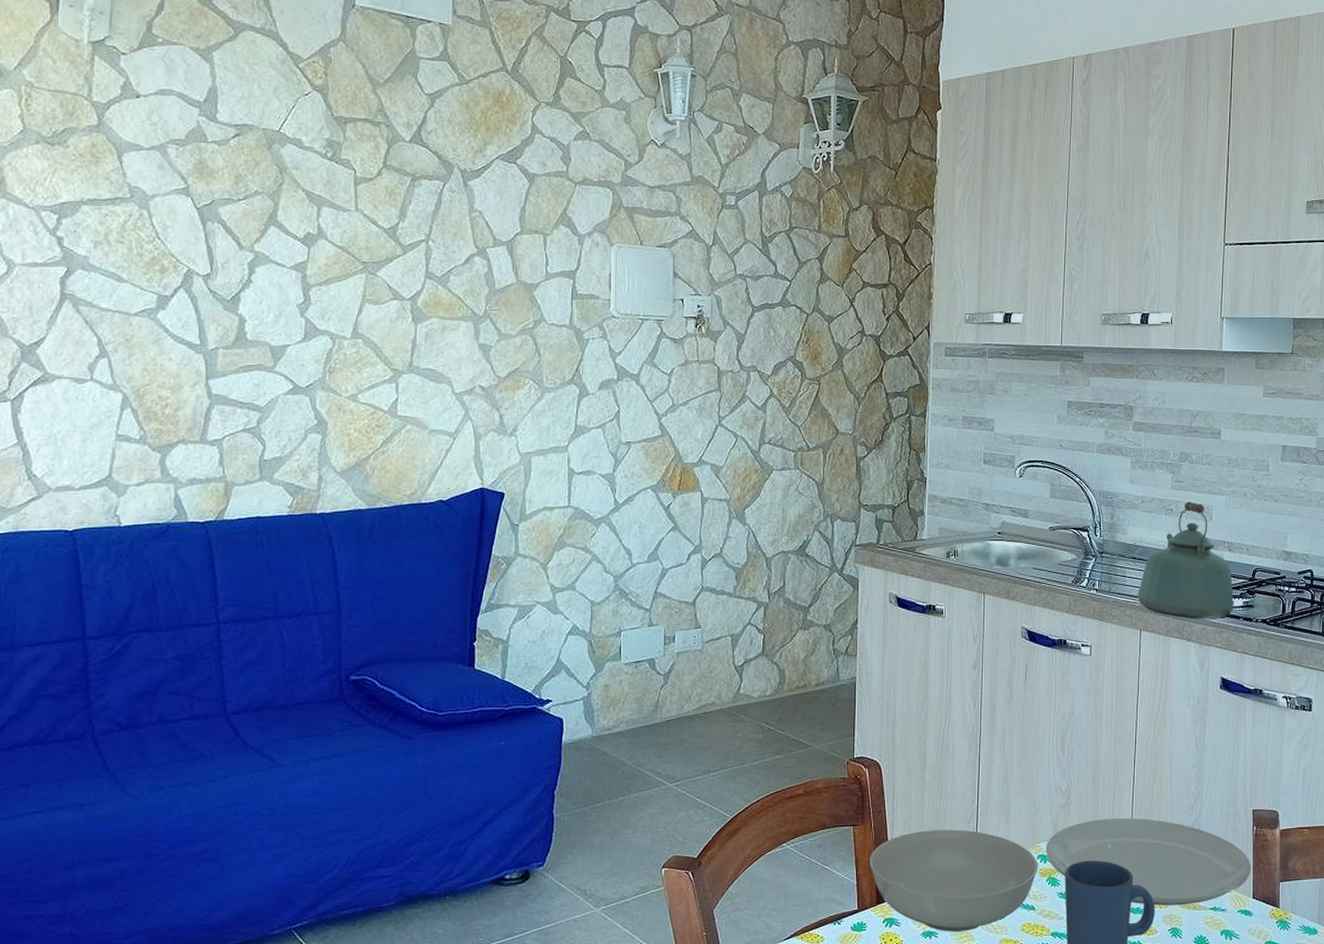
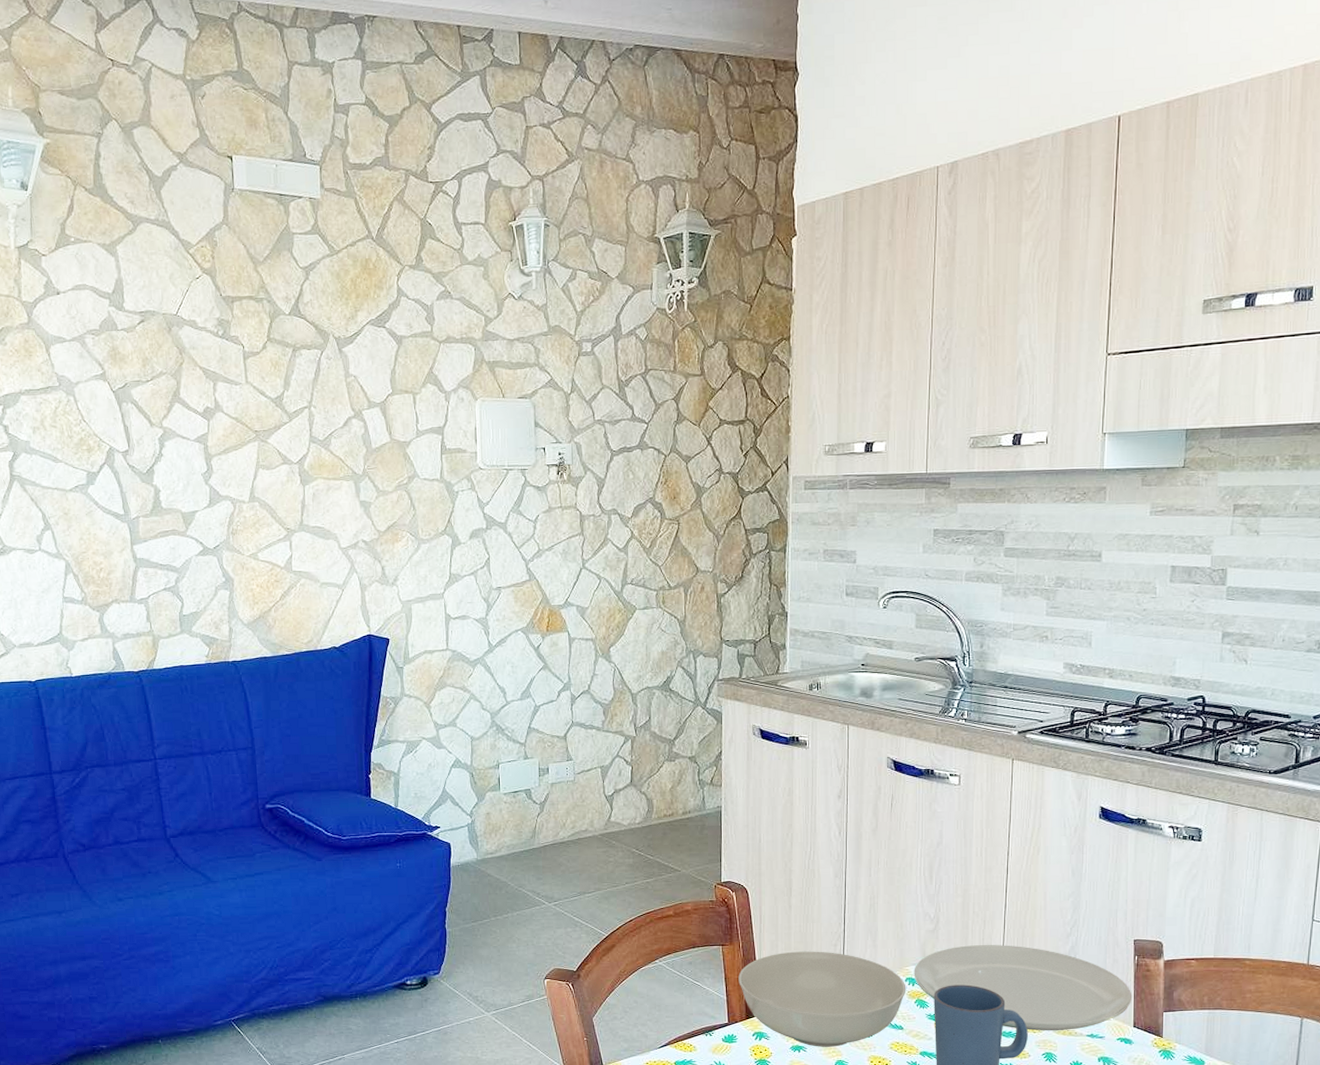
kettle: present [1137,501,1234,620] -> none [1008,628,1115,749]

